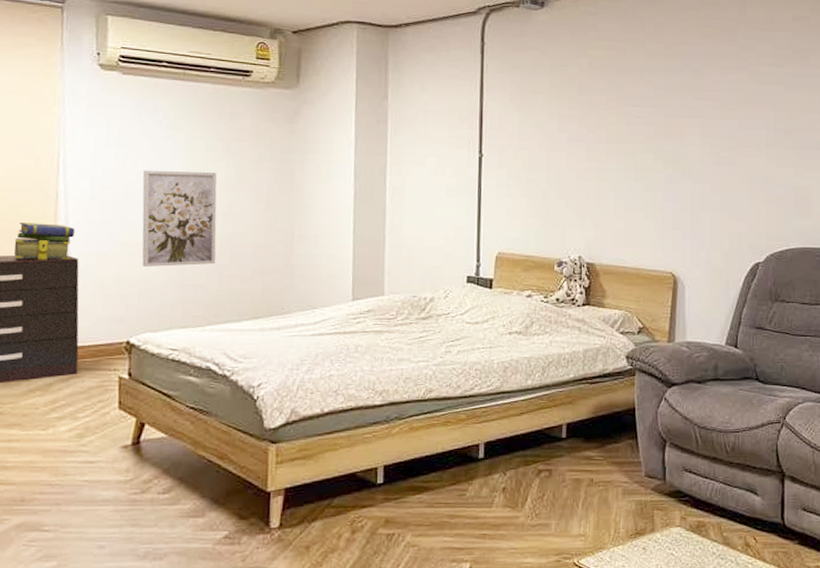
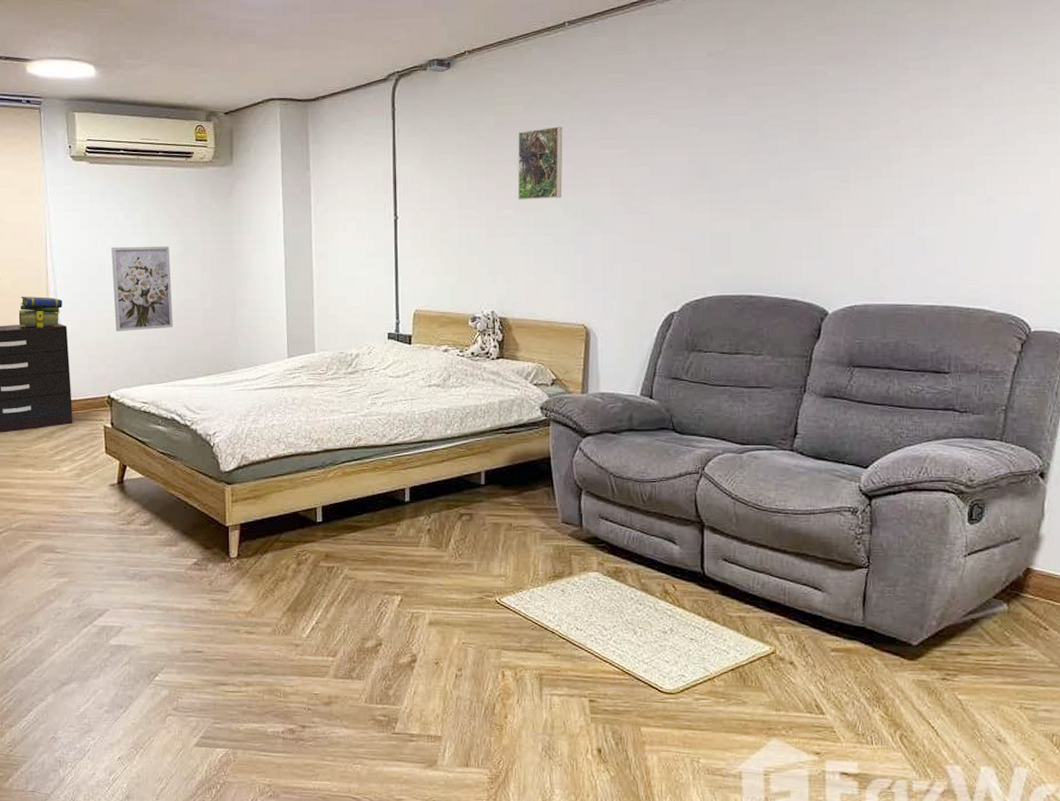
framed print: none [610,74,656,146] -> present [518,126,563,200]

